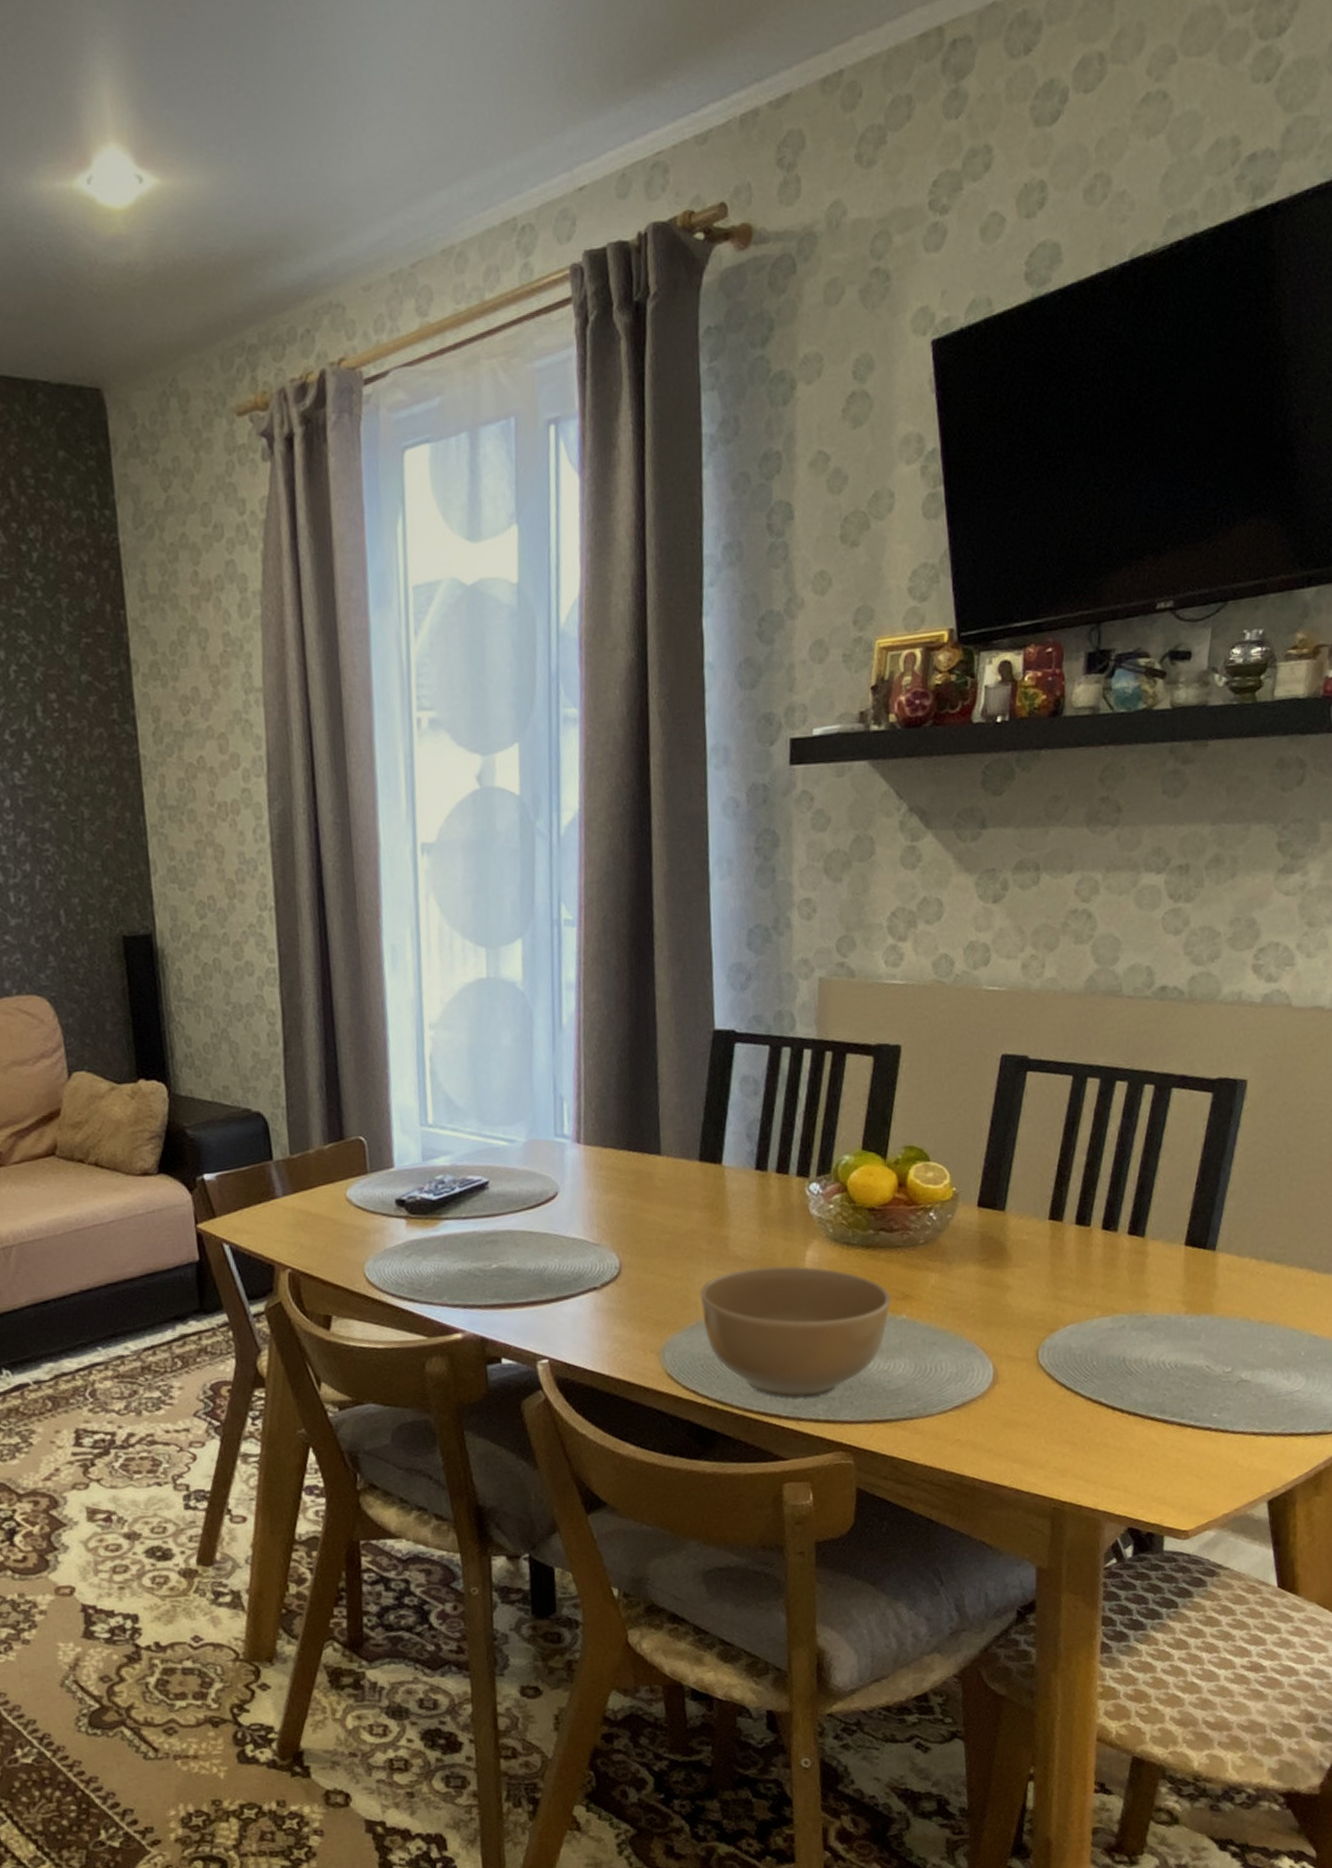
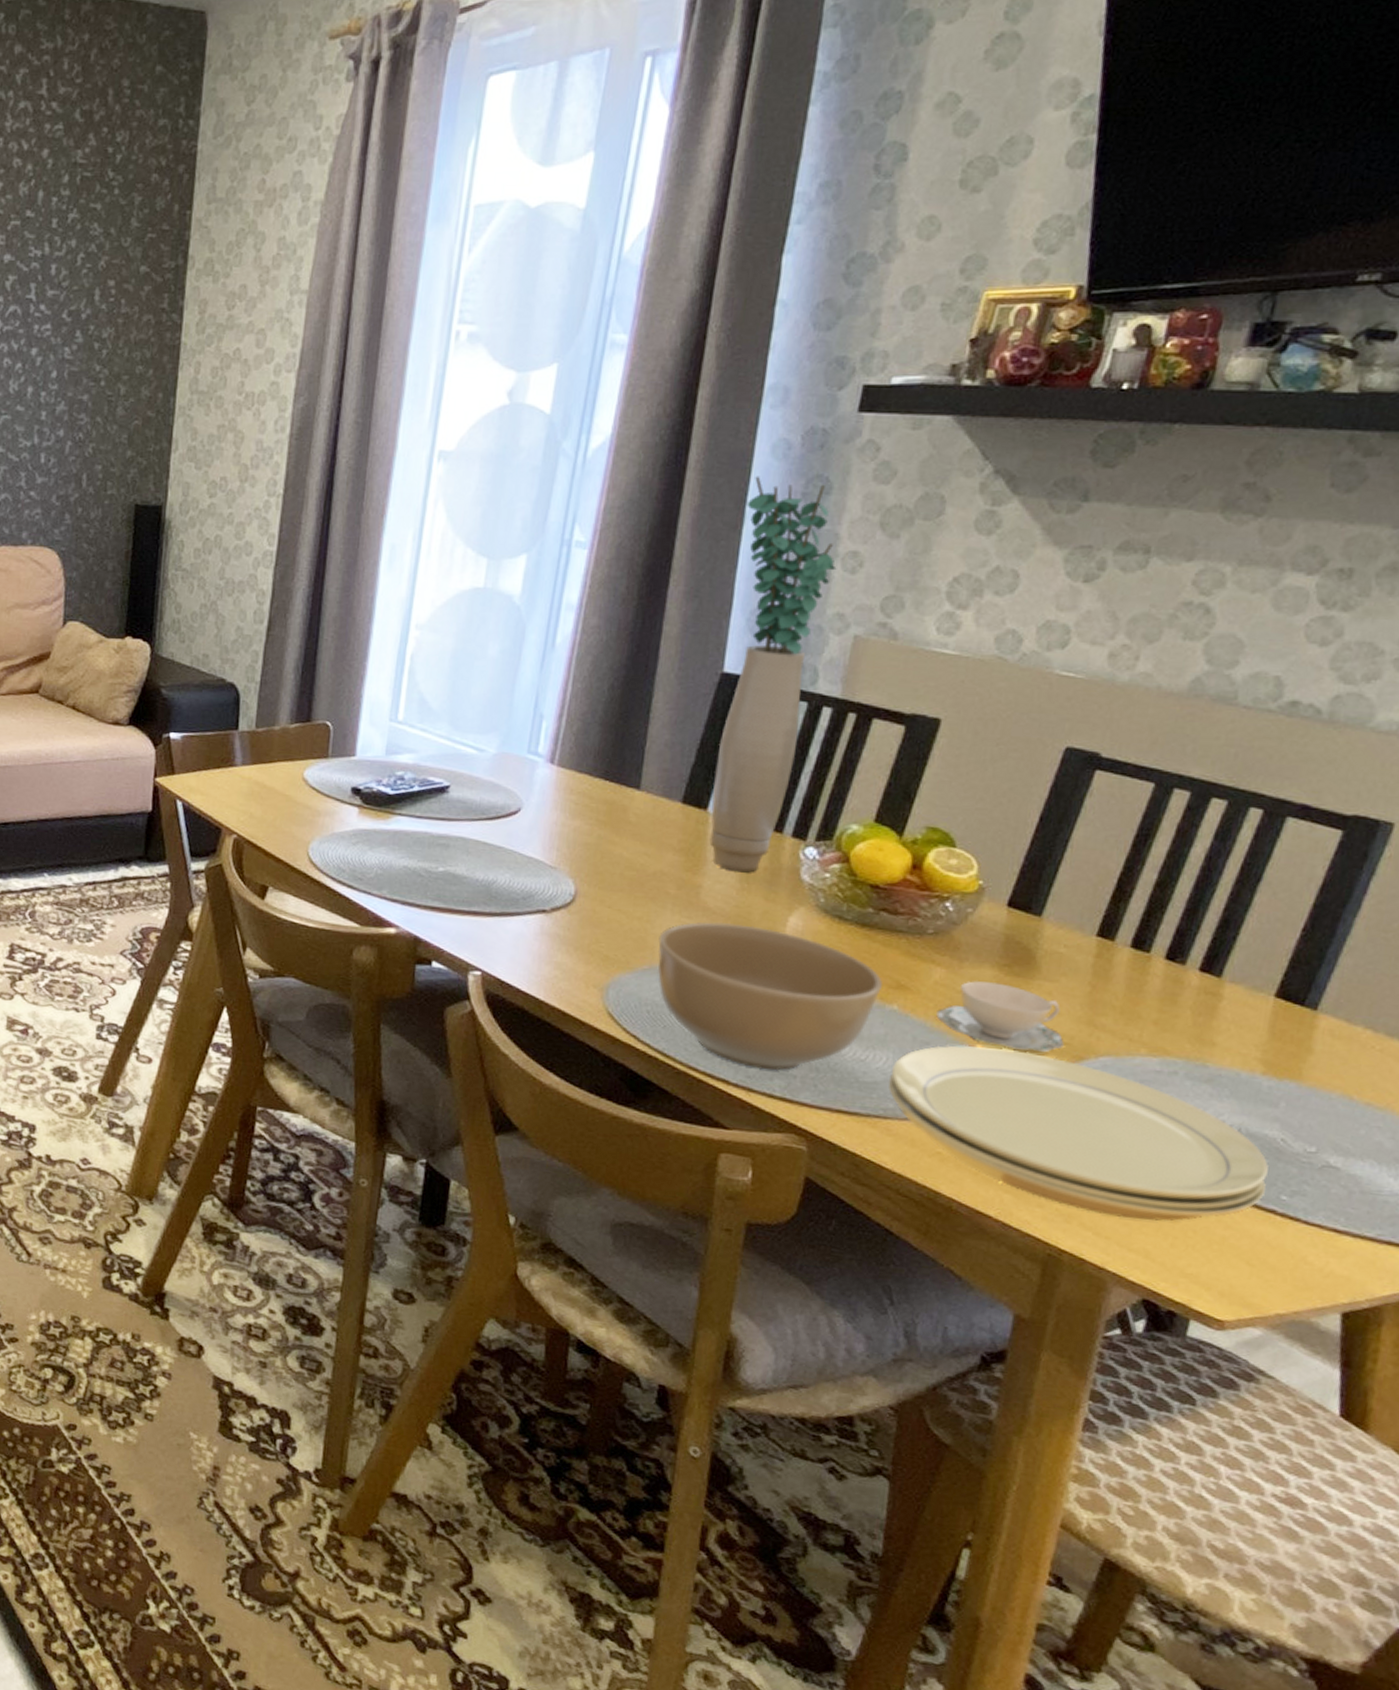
vase: none [710,836,795,1218] -> present [709,476,837,872]
plate: none [909,1333,1201,1463] -> present [887,1045,1269,1221]
teacup: none [937,1277,1039,1334] -> present [936,981,1064,1053]

